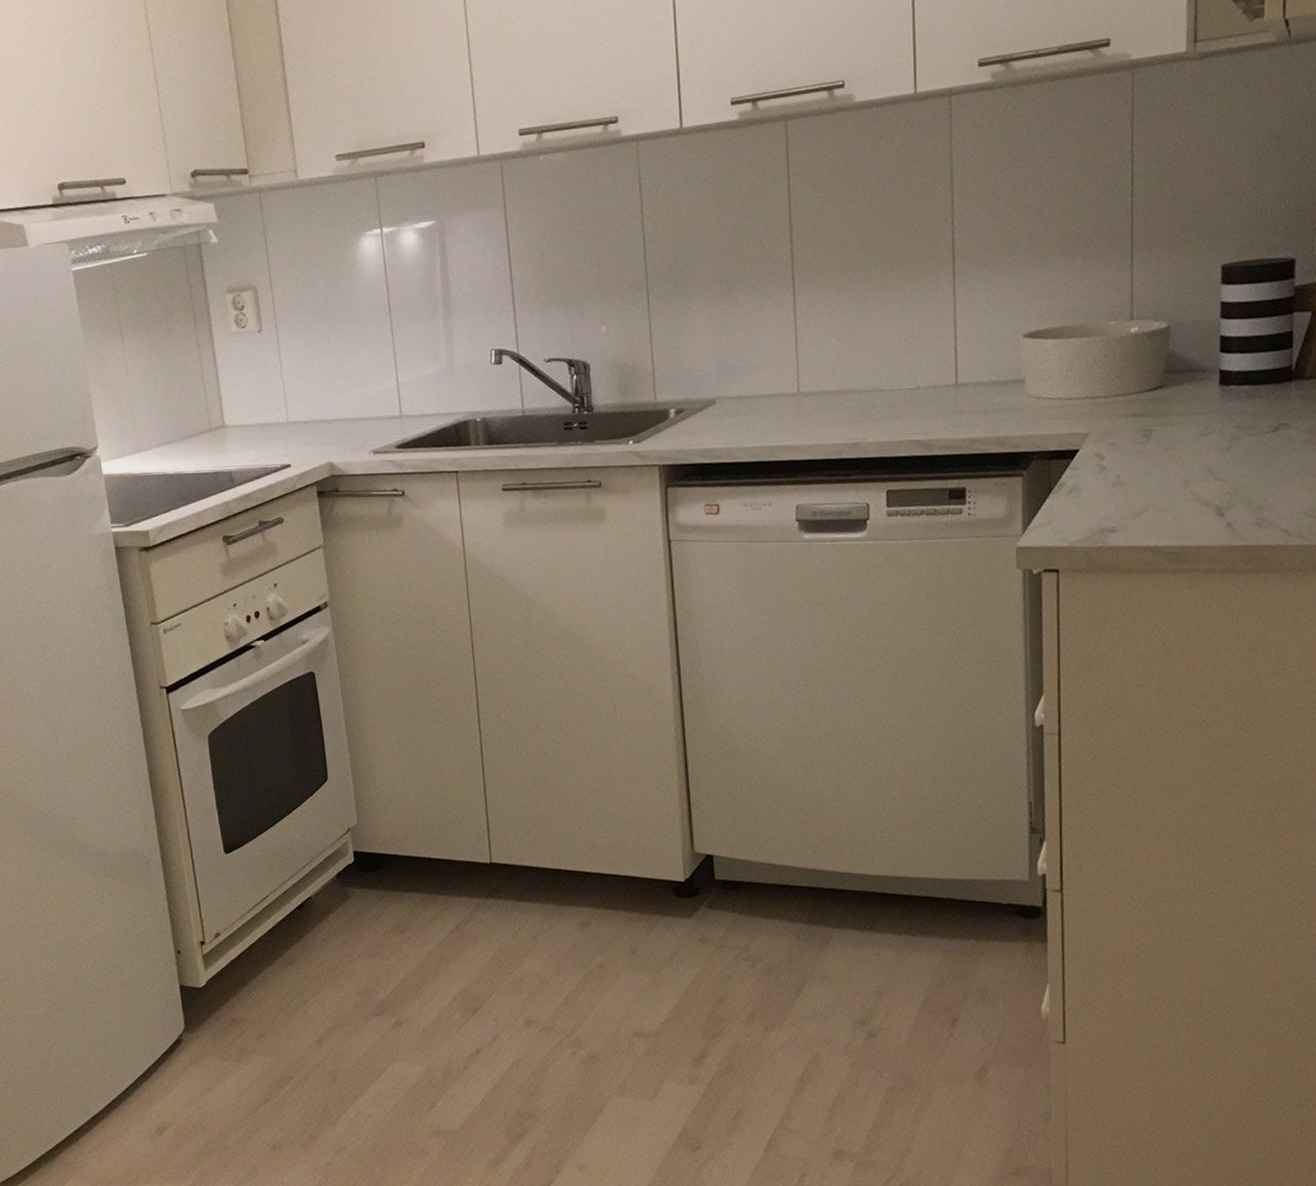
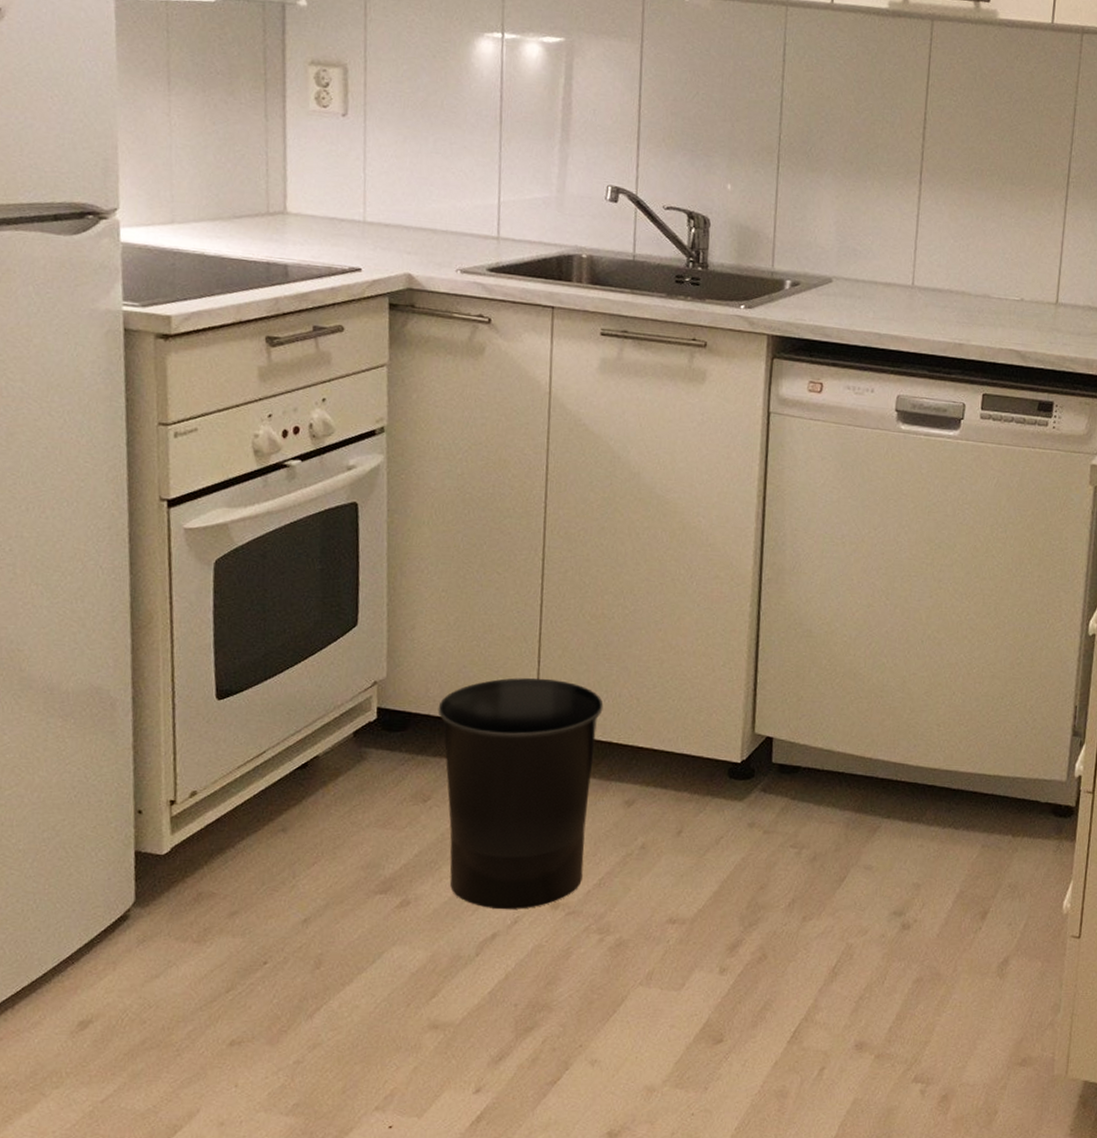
waste bin: none [404,814,550,1027] -> present [438,677,604,909]

